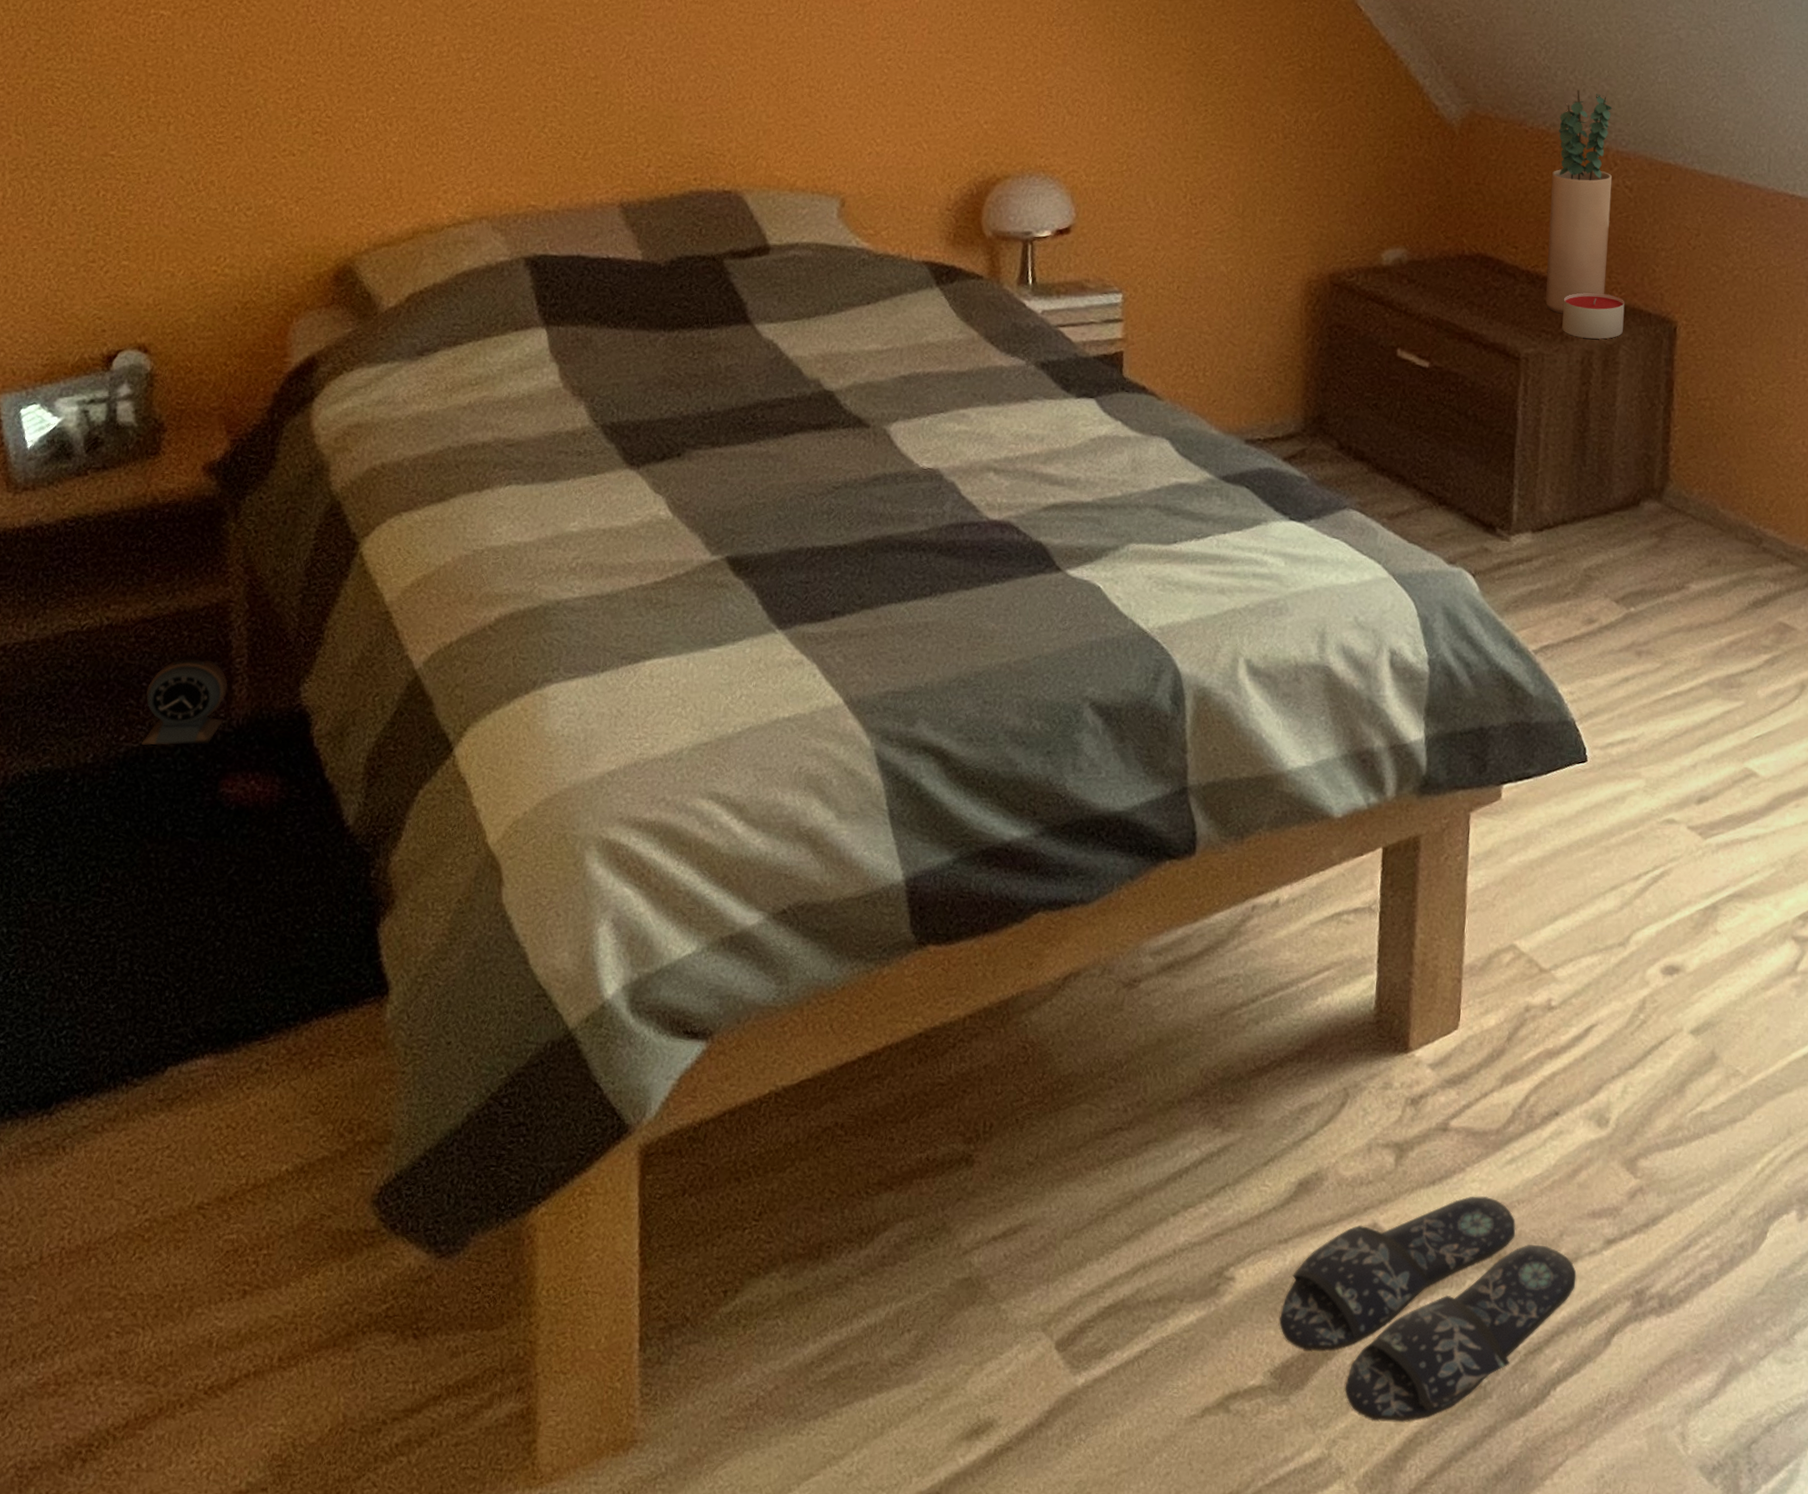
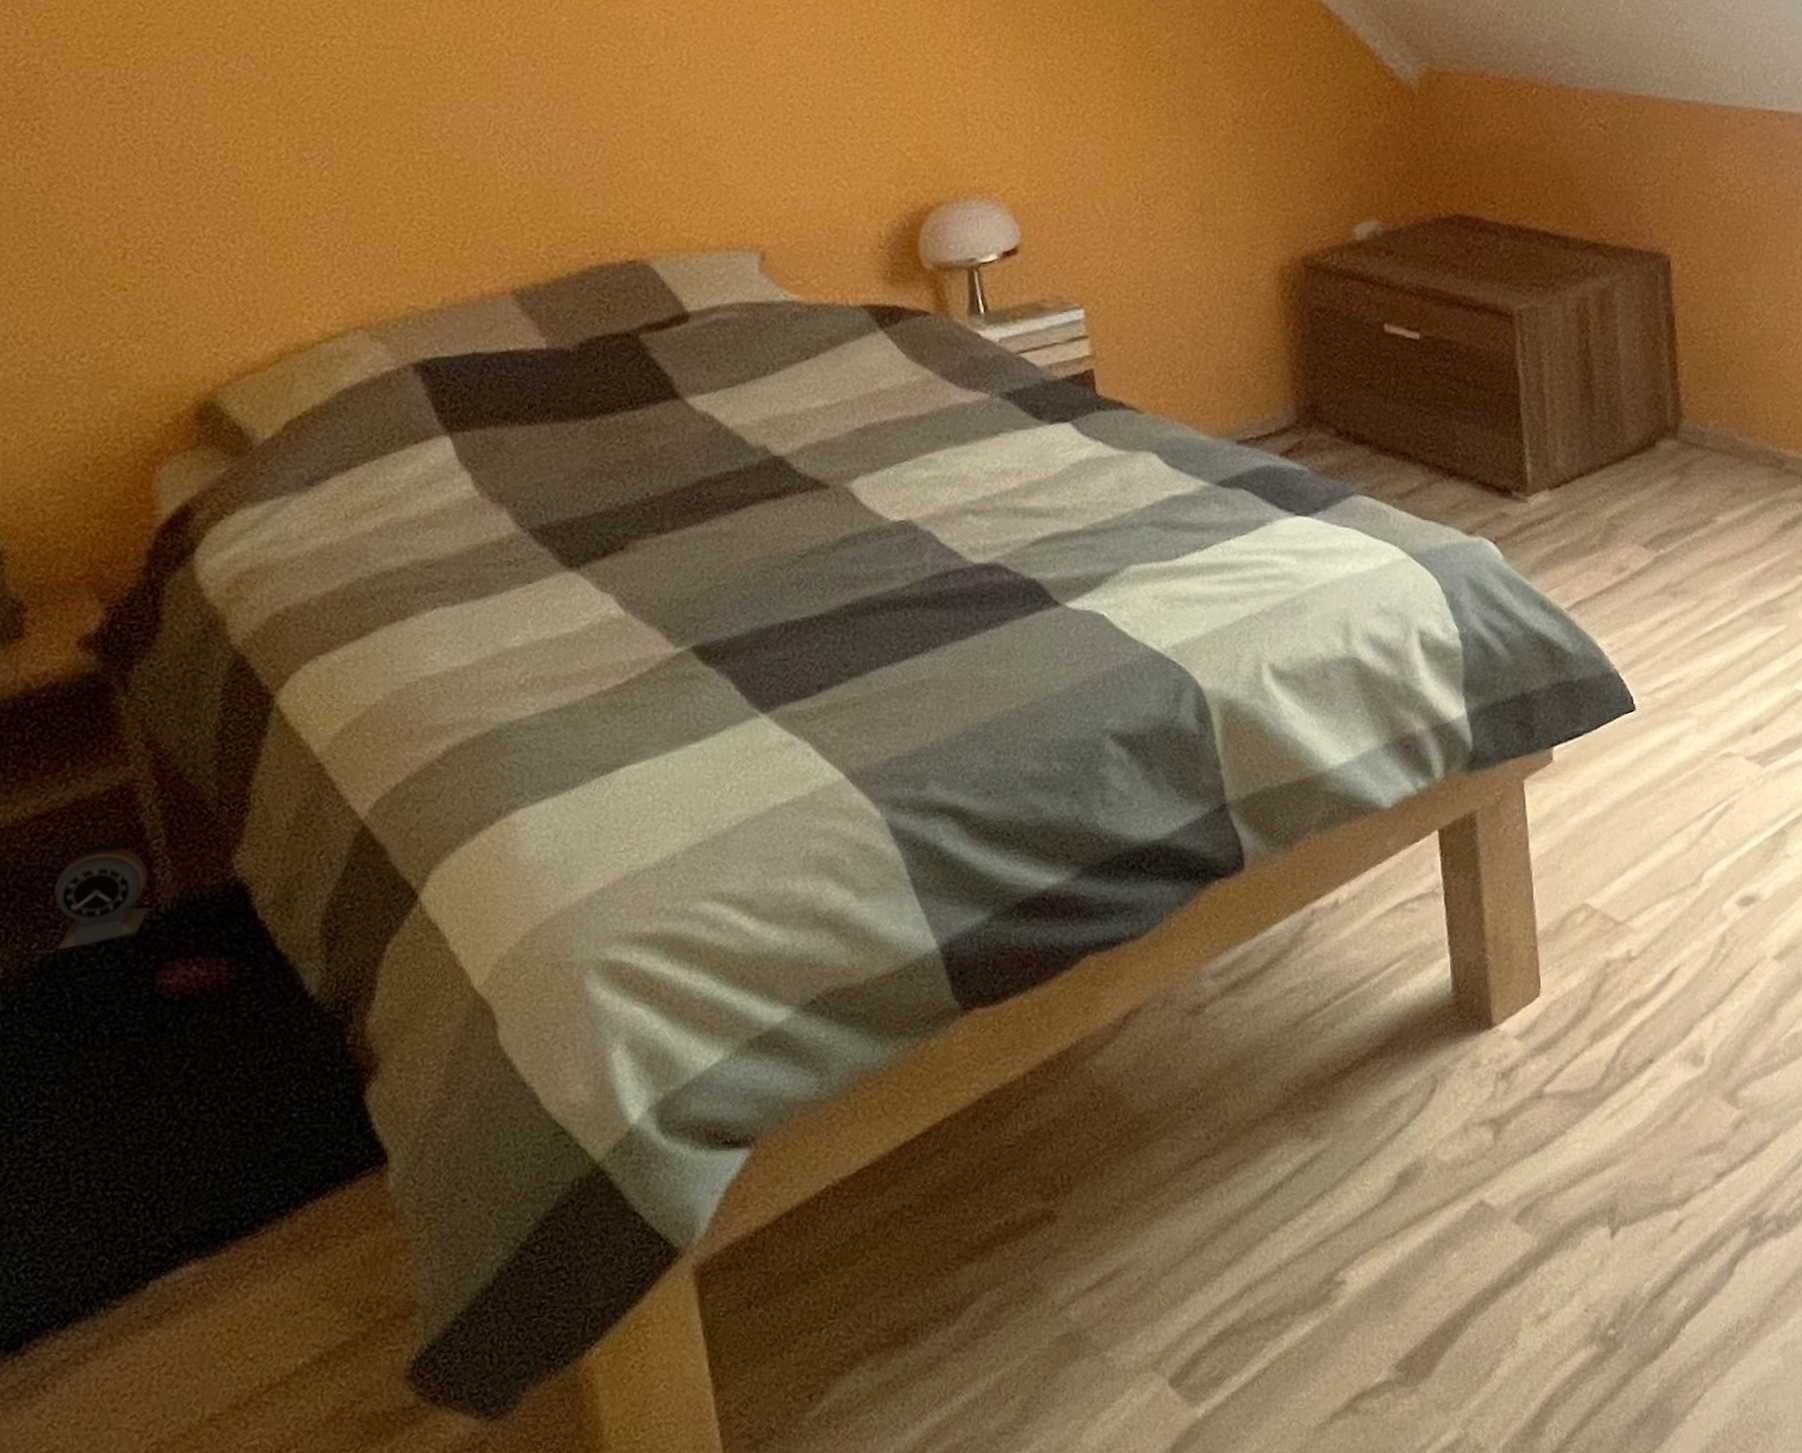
slippers: present [1279,1196,1577,1422] -> none [1397,1153,1692,1392]
vase: present [1545,89,1613,314] -> none [1521,31,1592,265]
candle: present [1562,292,1625,339] -> none [1550,237,1616,286]

